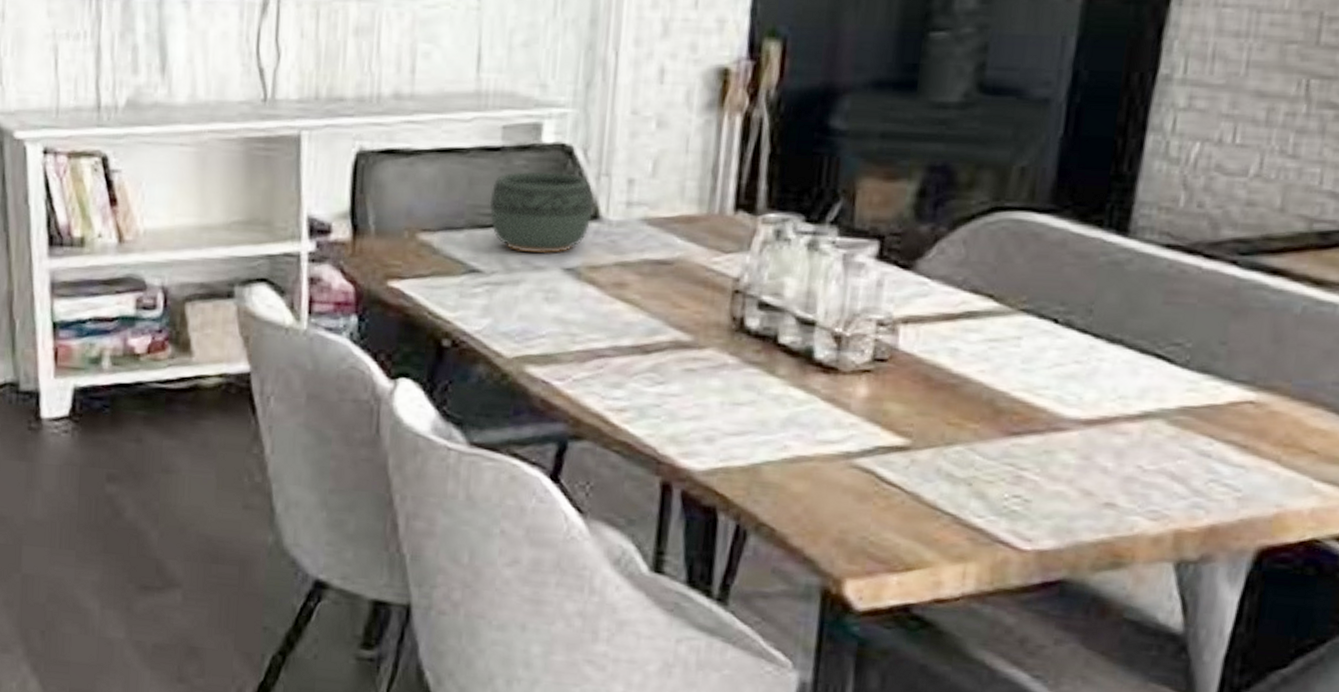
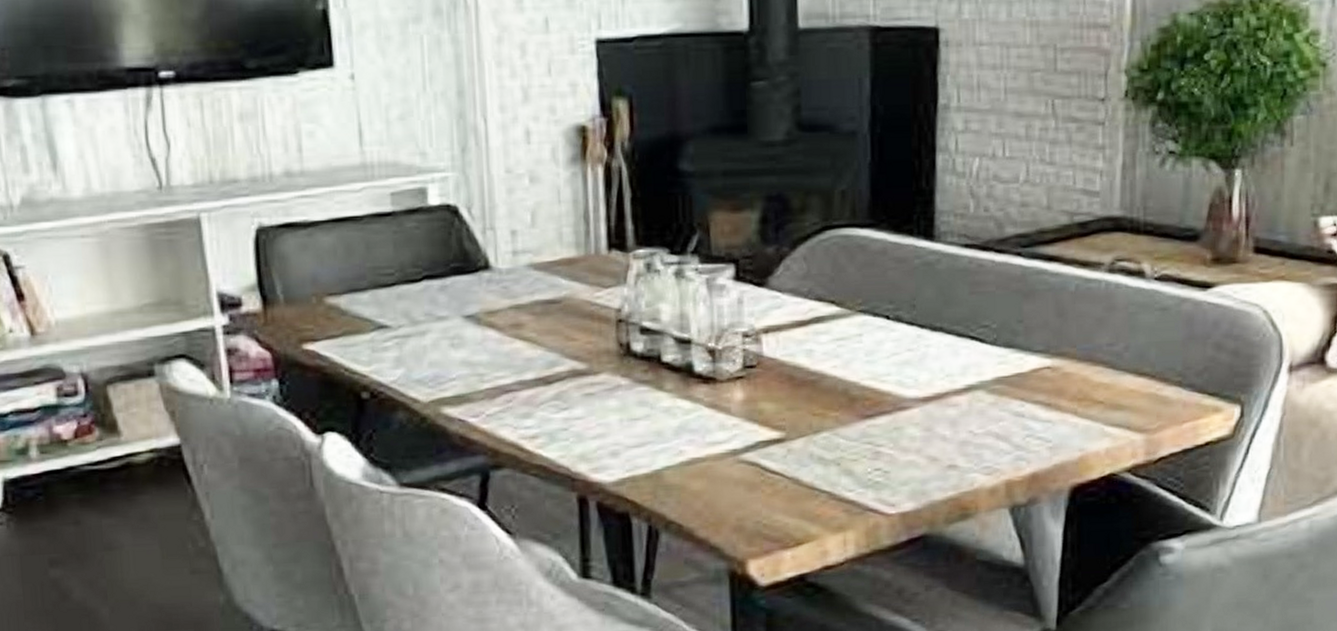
bowl: present [489,171,594,254] -> none [388,230,484,306]

